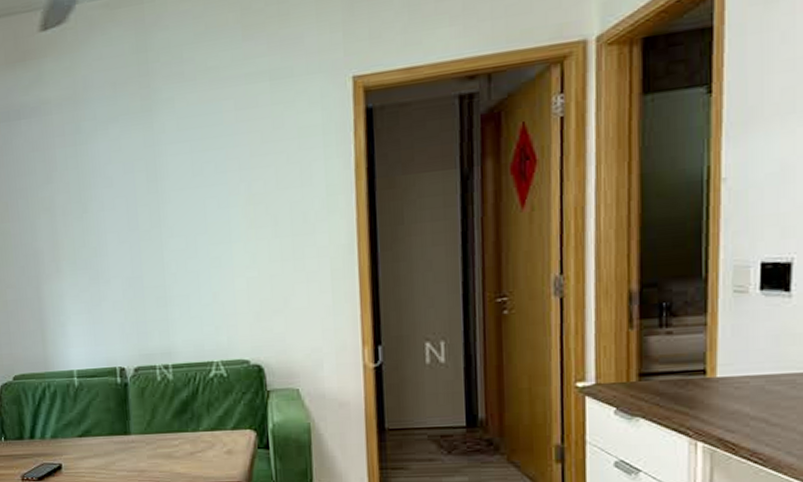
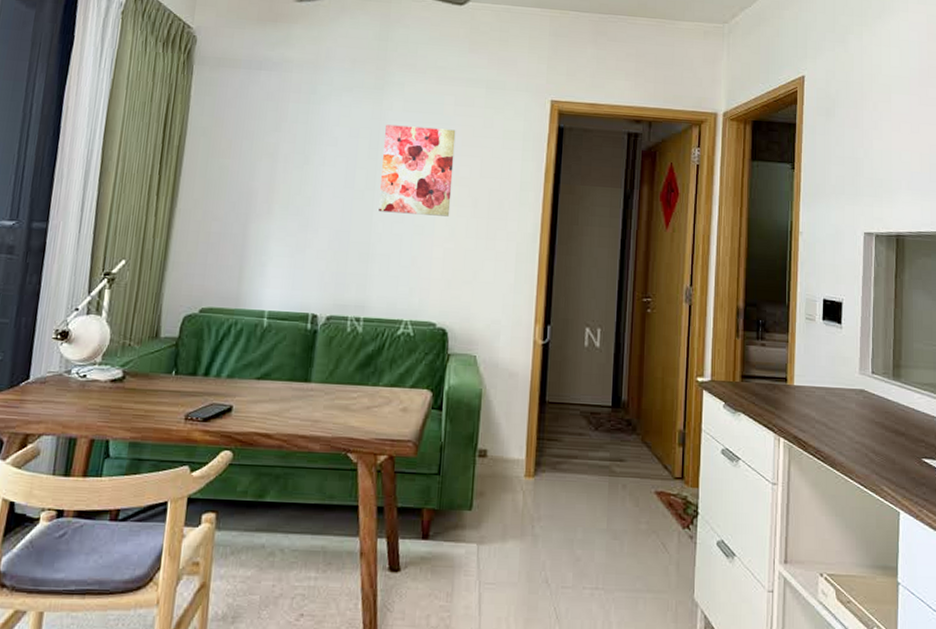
wall art: none [161,140,248,250] -> present [378,124,456,217]

